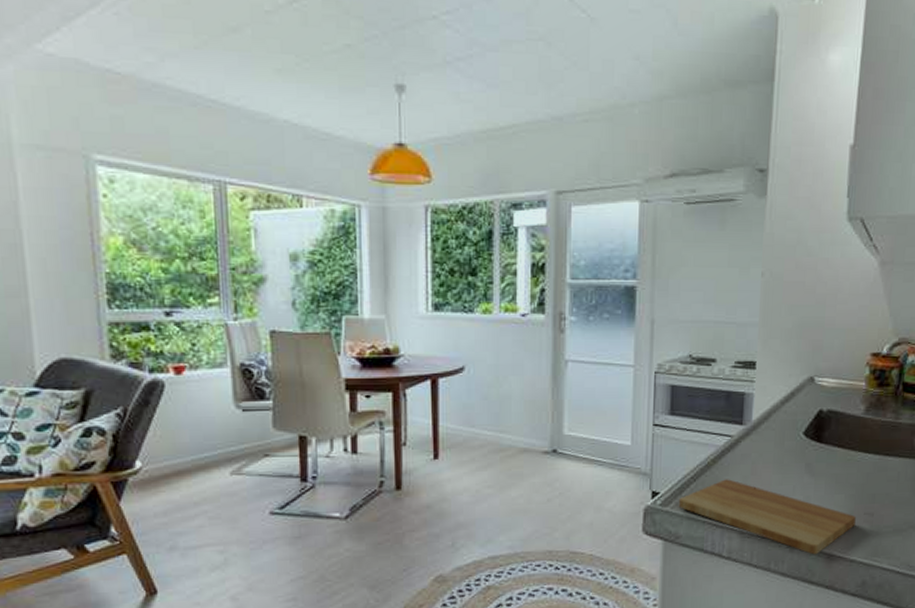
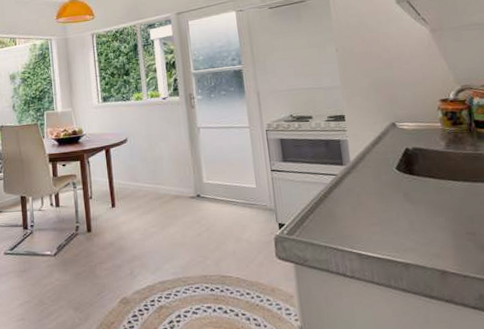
cutting board: present [678,479,856,555] -> none [301,210,461,272]

